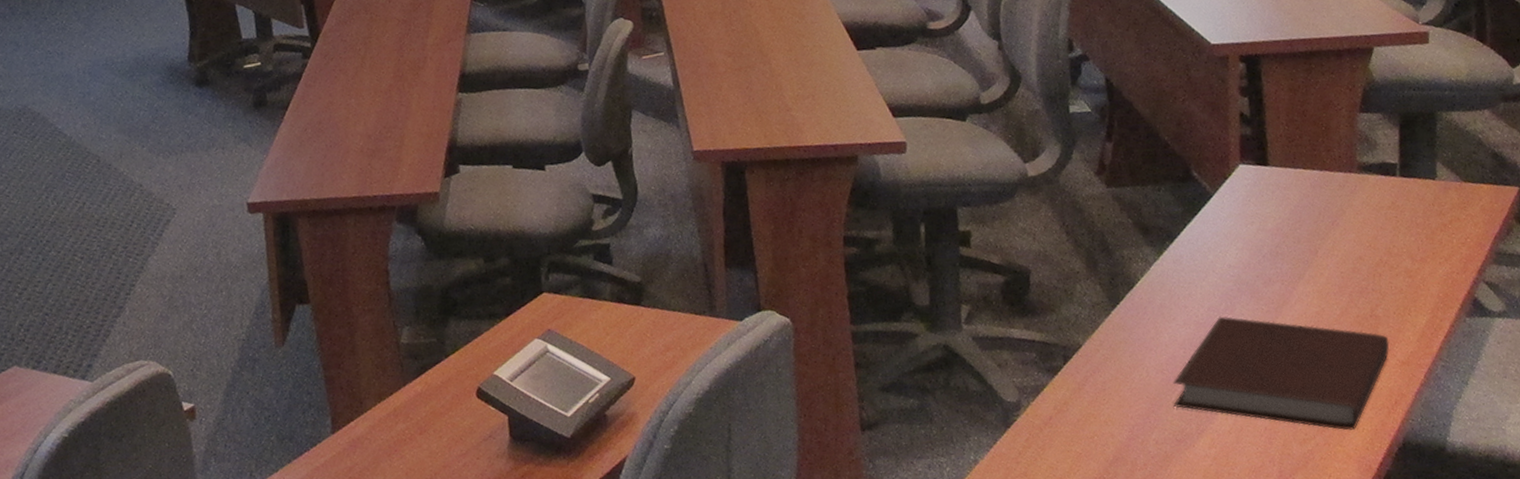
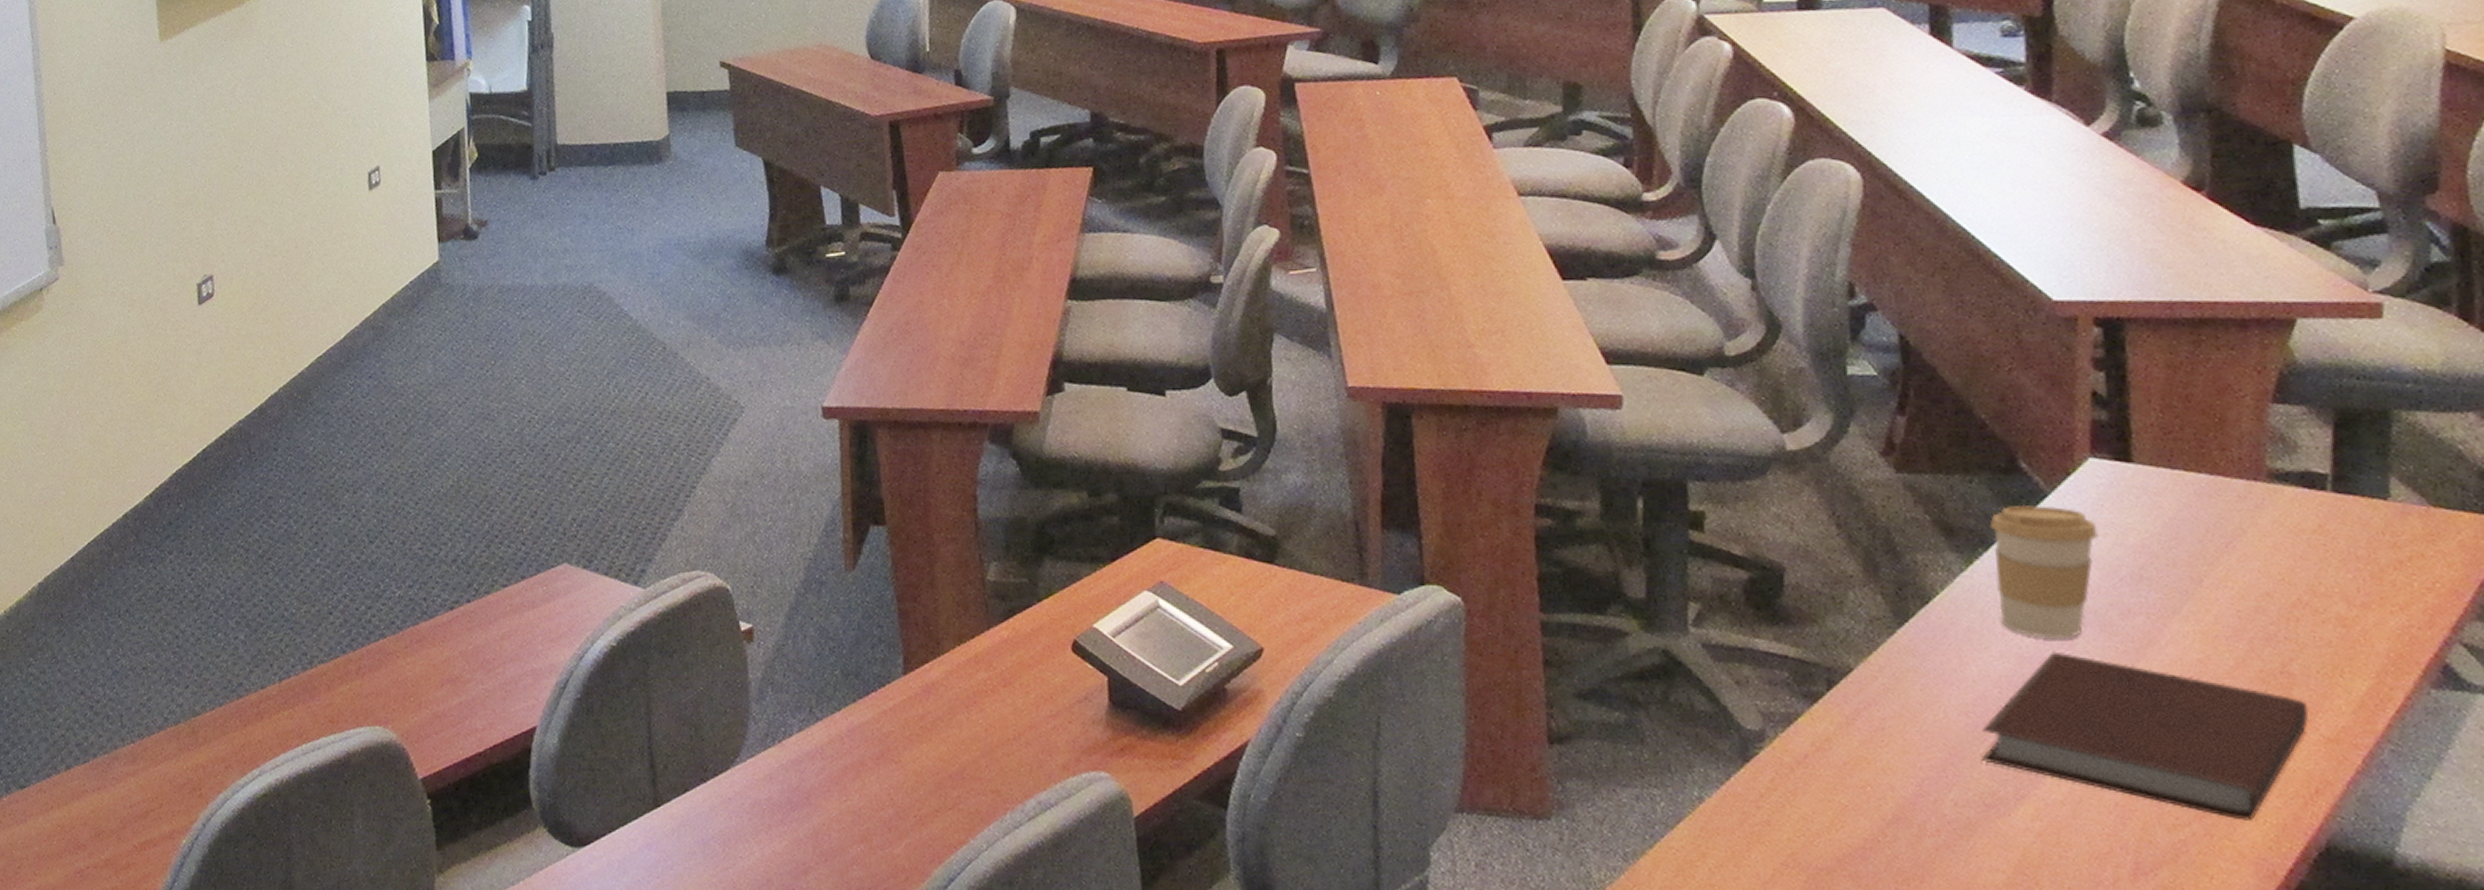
coffee cup: none [1173,204,1247,307] -> present [1989,504,2098,640]

